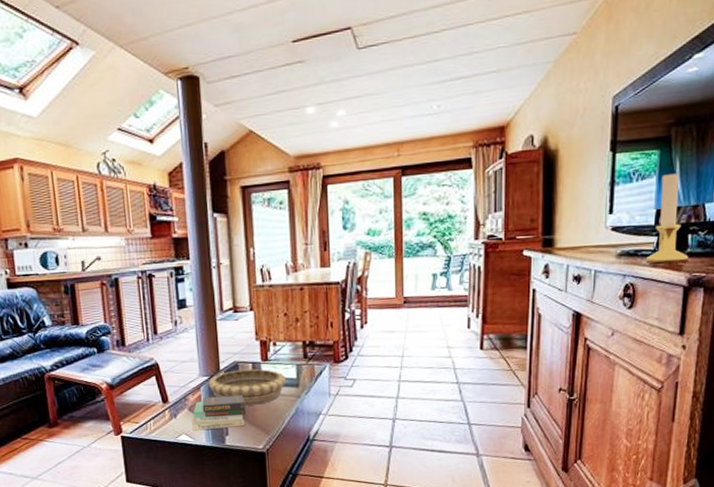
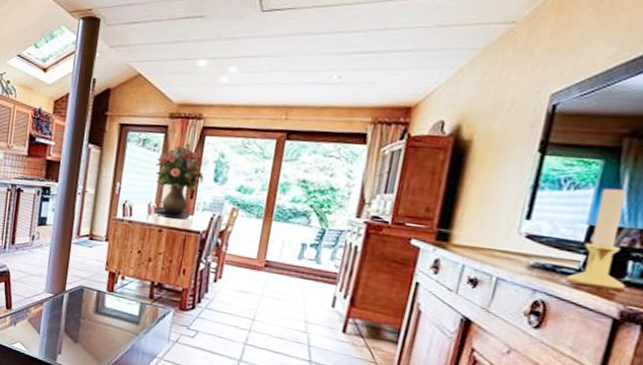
books: present [192,395,247,431] -> none [28,312,83,350]
decorative bowl: present [208,368,286,406] -> none [51,293,128,333]
bouquet: none [284,194,333,275] -> present [154,143,204,220]

